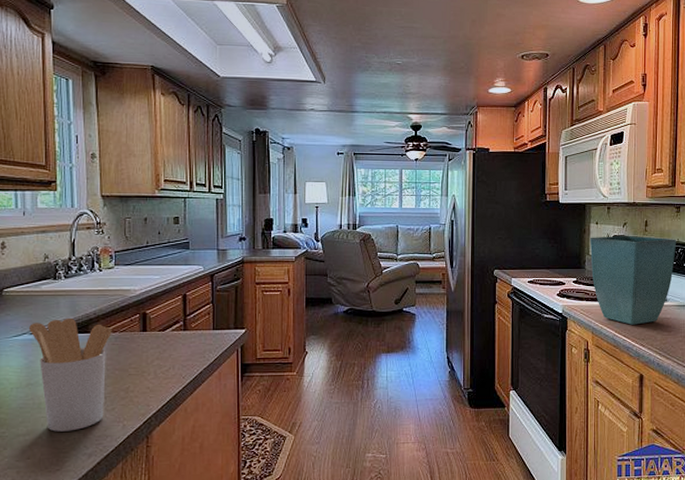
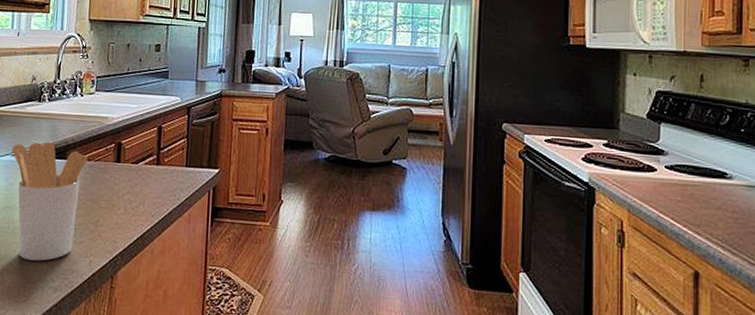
flower pot: present [589,236,677,325] -> none [625,91,745,206]

